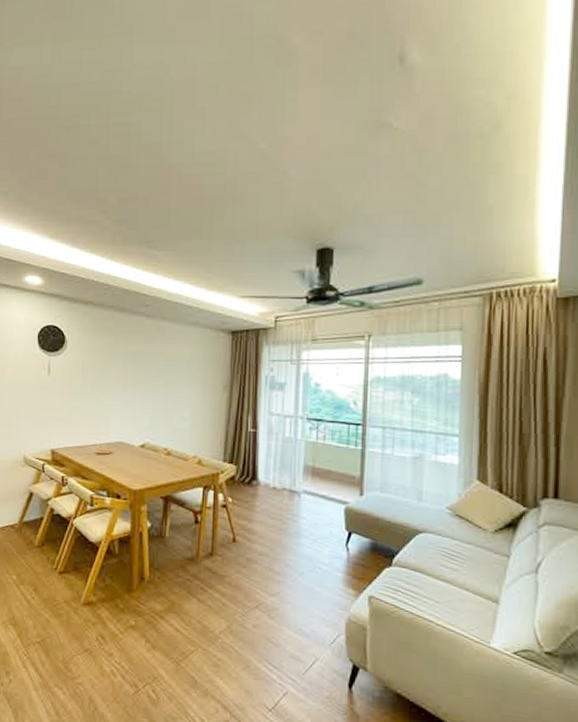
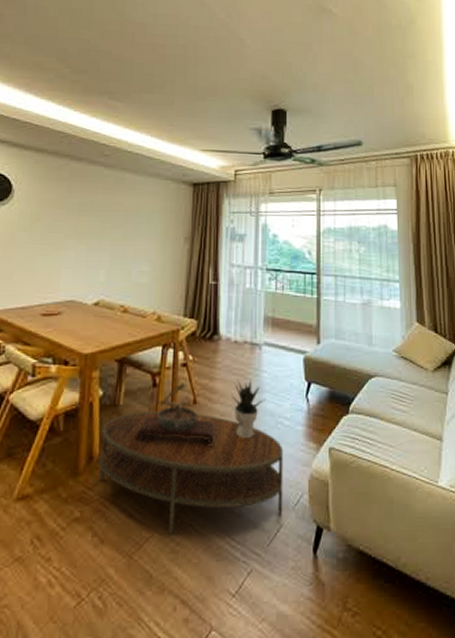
coffee table: none [149,544,321,651] -> present [99,411,284,534]
bonsai tree: none [179,517,255,582] -> present [134,378,216,447]
potted plant: none [269,523,303,578] -> present [231,380,265,439]

